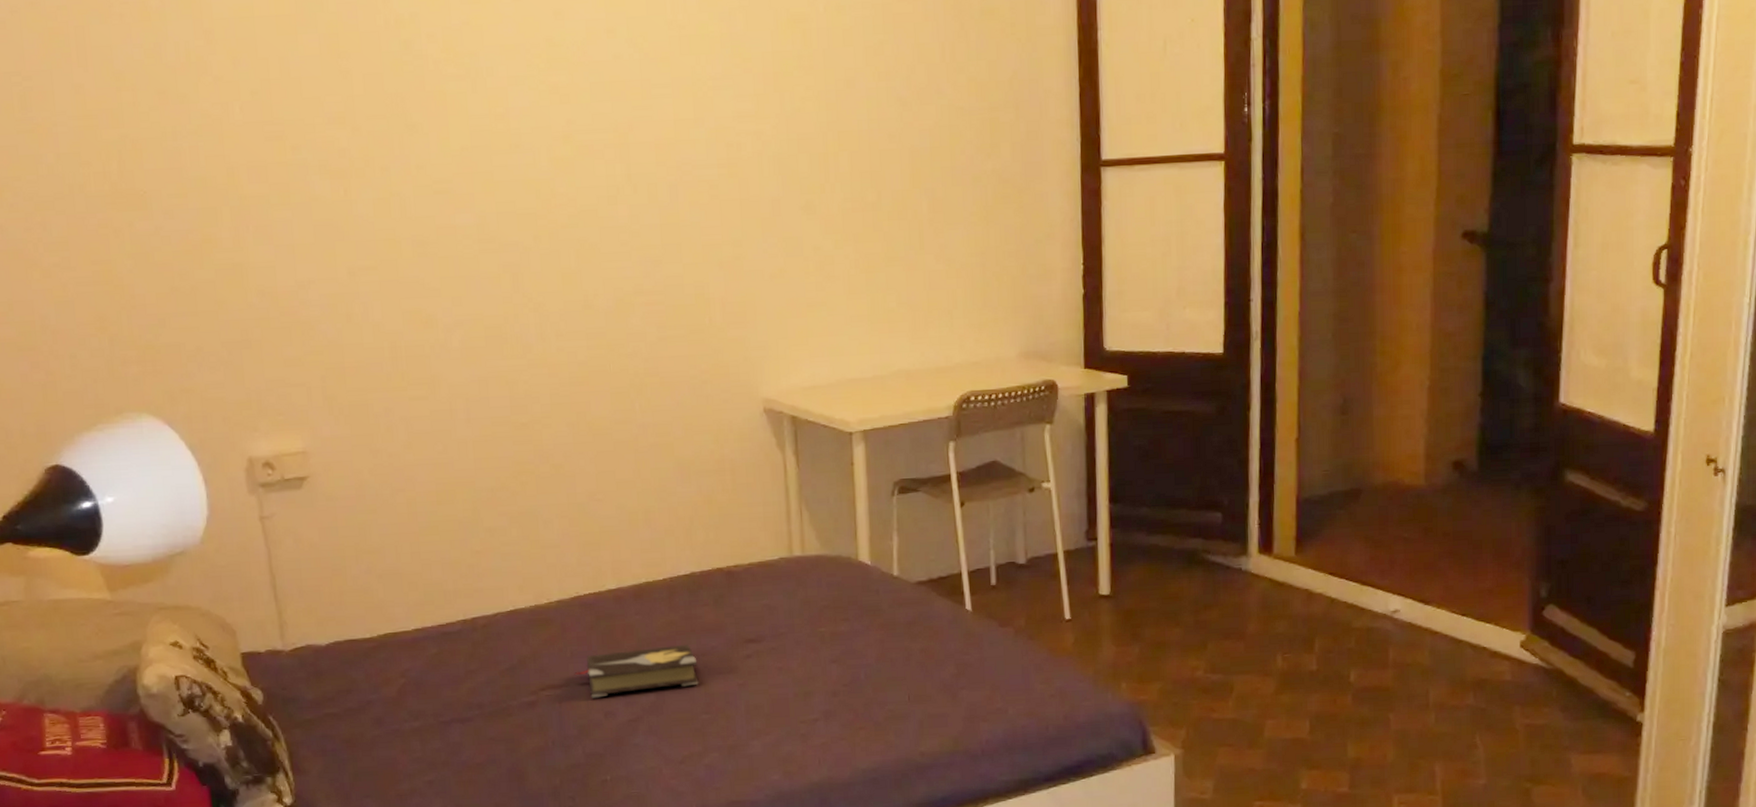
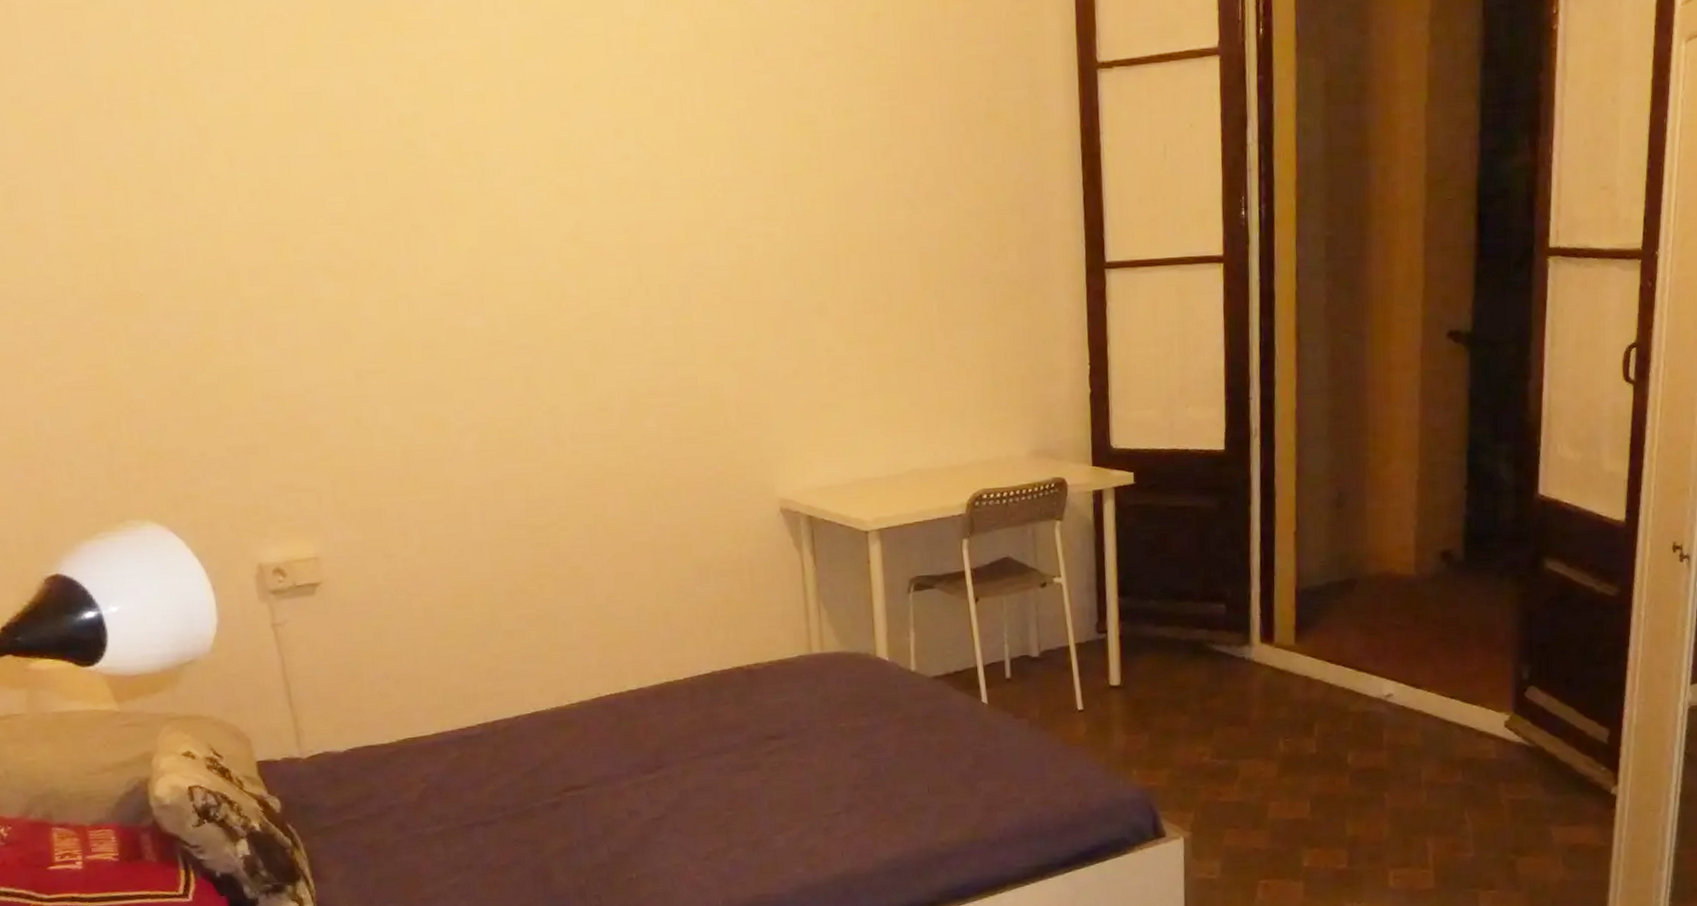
hardback book: present [574,644,699,698] -> none [597,742,722,798]

